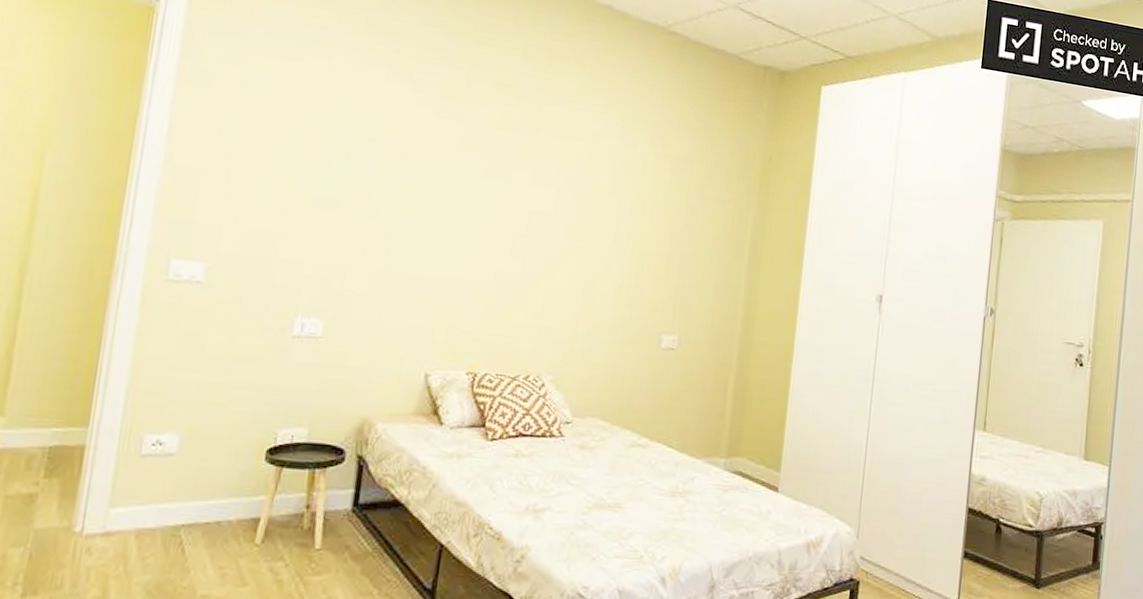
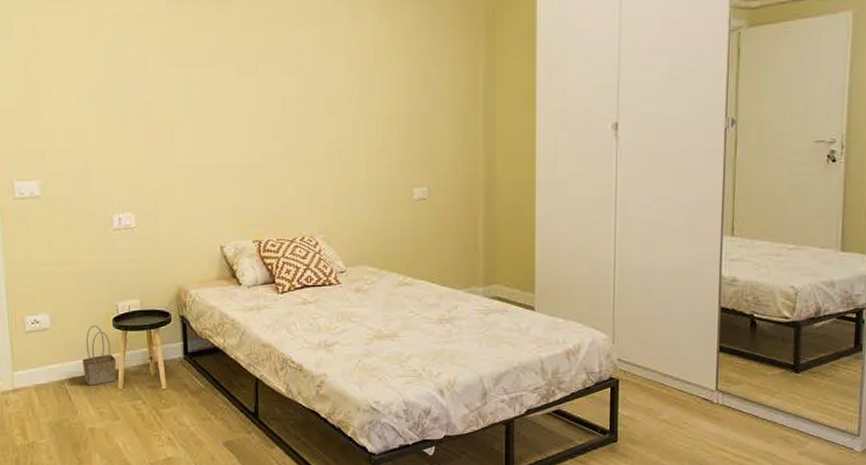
basket: none [209,455,261,537] -> present [81,325,117,386]

